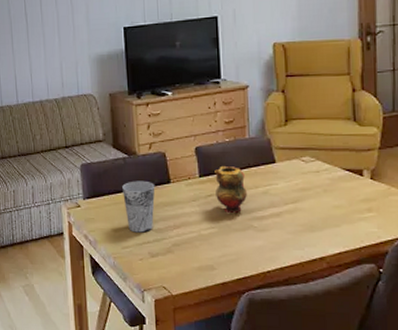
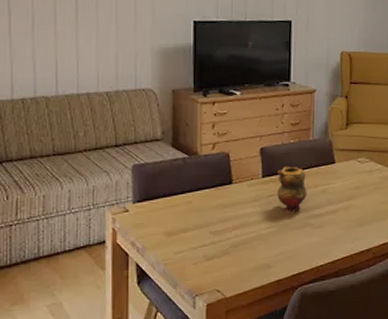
cup: present [122,180,155,233] -> none [179,182,216,236]

